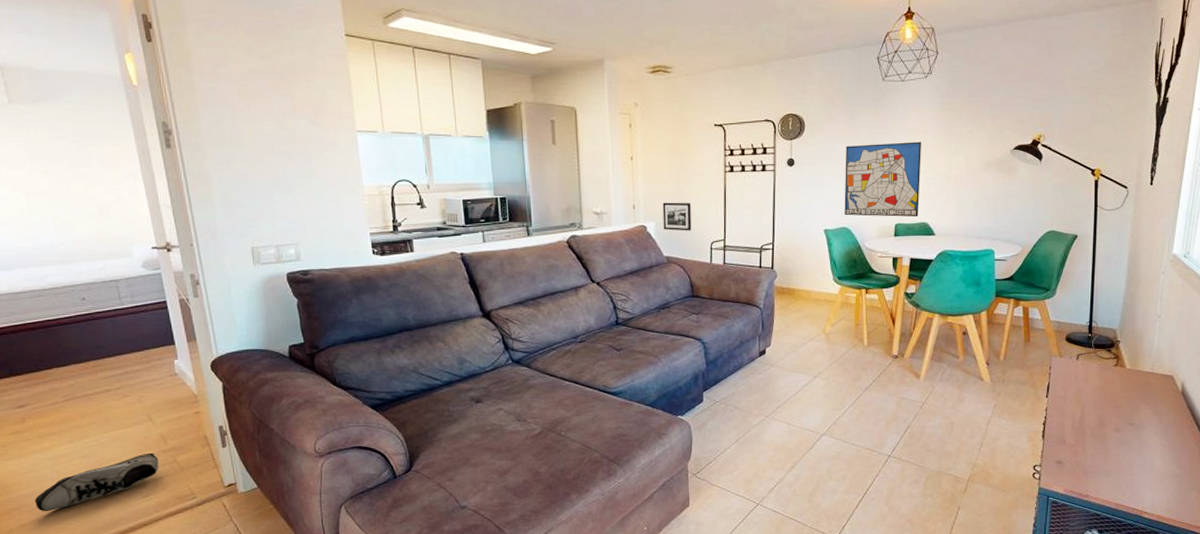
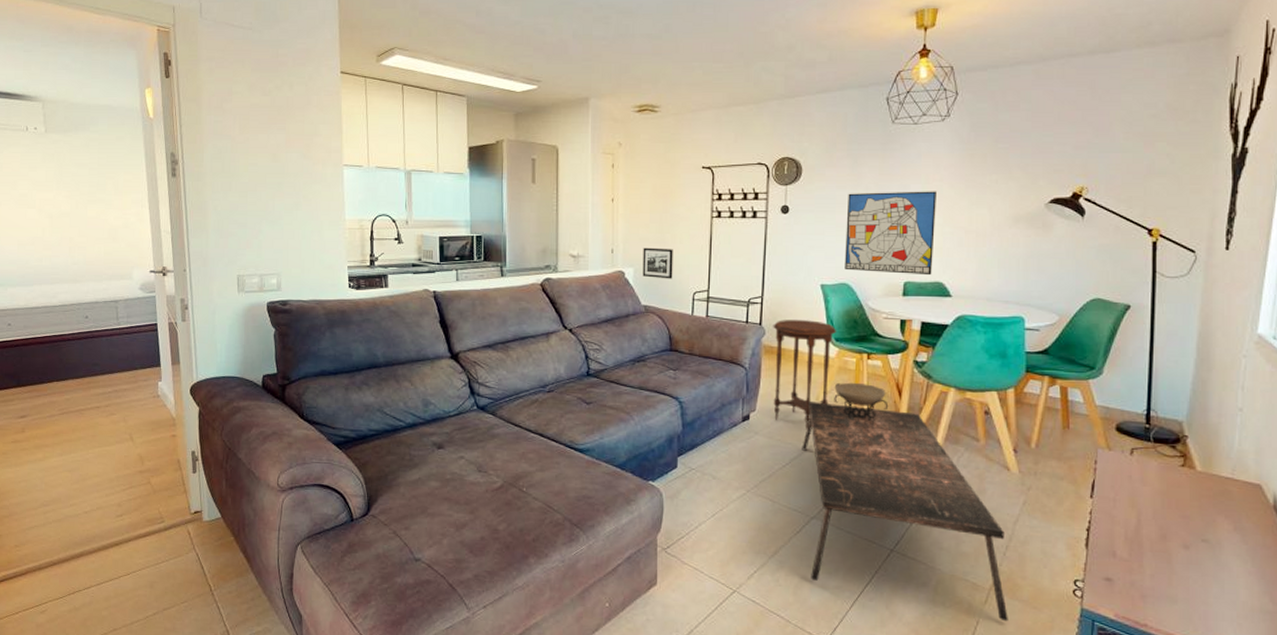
shoe: present [35,452,159,512] -> none [24,472,135,522]
side table: none [783,262,838,360] -> present [773,320,836,430]
coffee table: none [812,334,983,505] -> present [802,402,1008,622]
decorative bowl: none [838,314,884,348] -> present [834,382,889,422]

